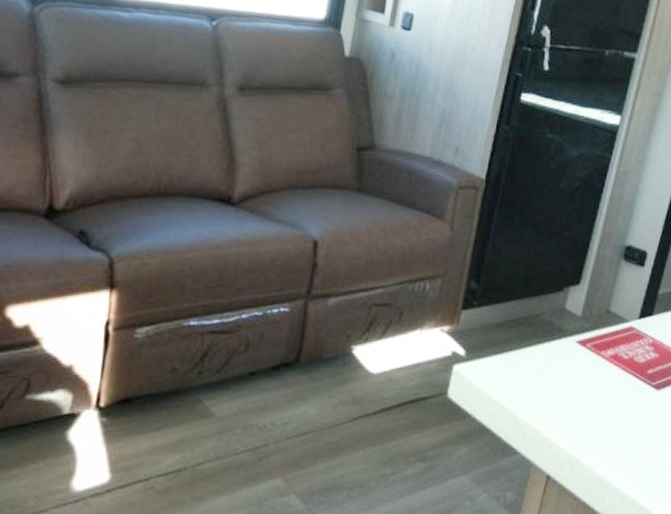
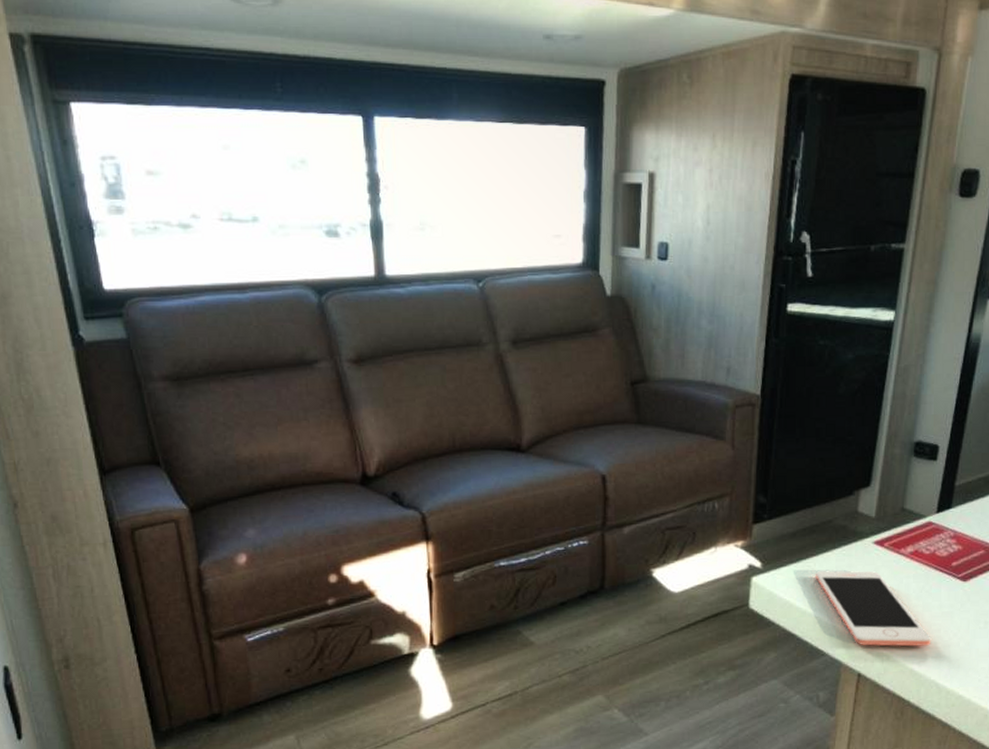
cell phone: none [516,365,621,452] -> present [815,570,931,647]

